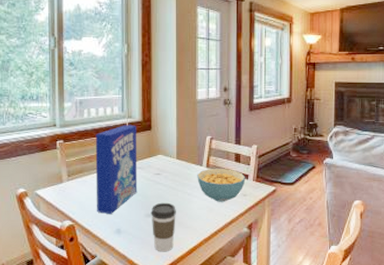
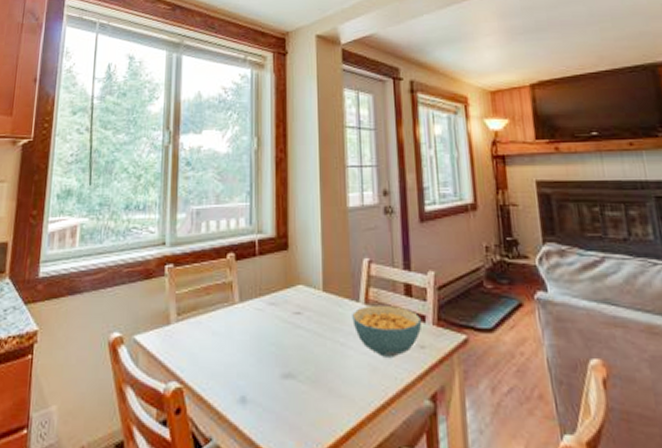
cereal box: present [95,125,138,214] -> none [213,242,270,372]
coffee cup: present [151,202,176,252] -> none [288,356,325,436]

